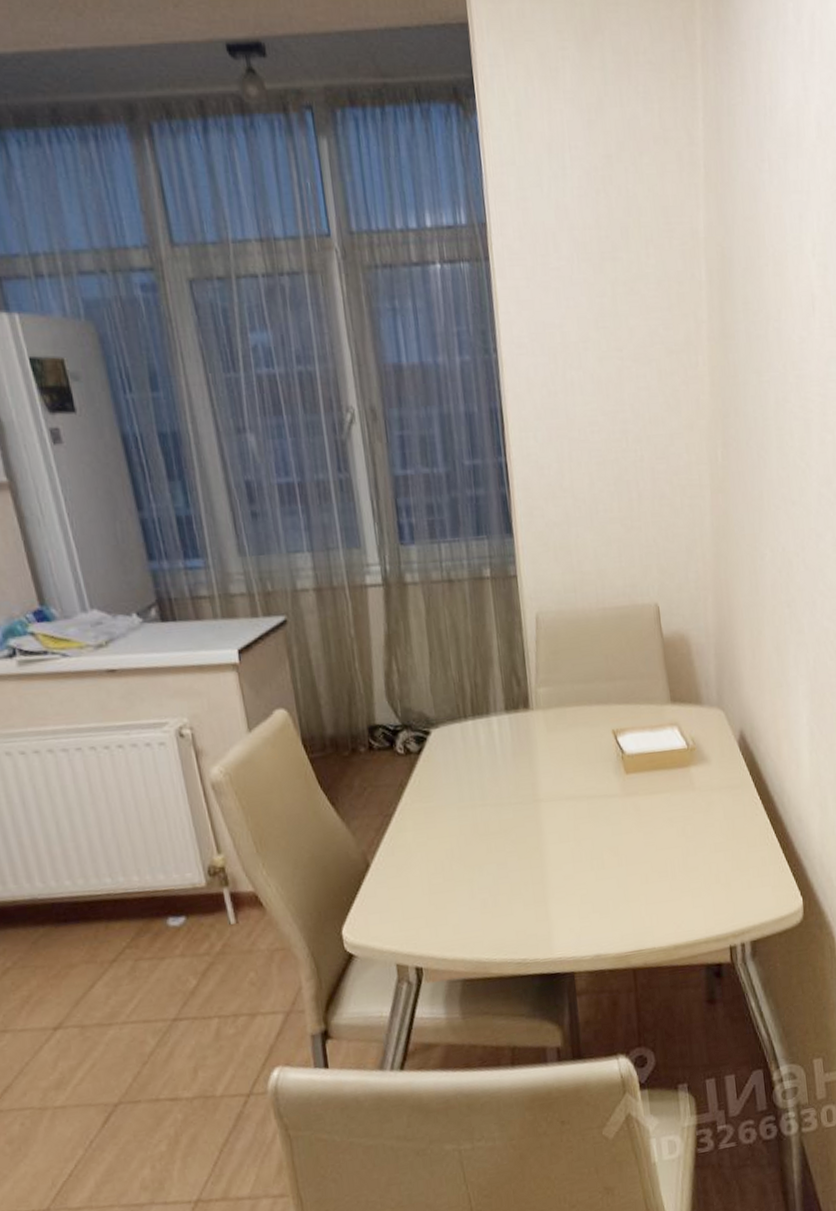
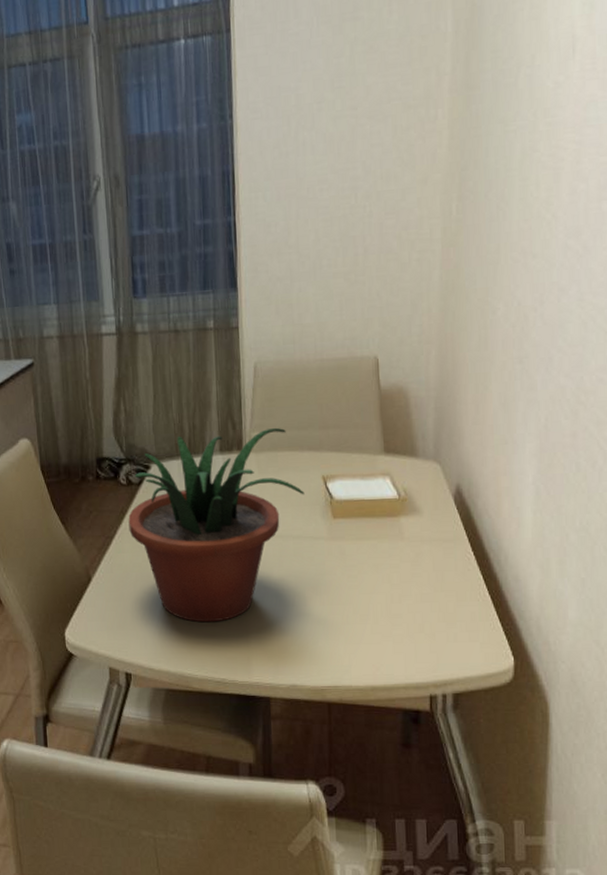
potted plant: none [408,681,596,900] -> present [128,427,305,623]

